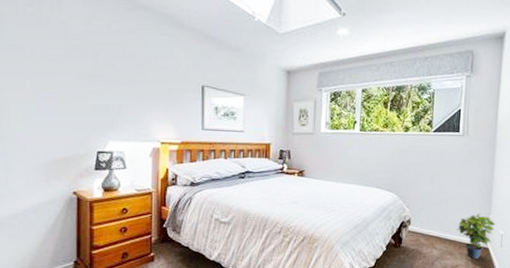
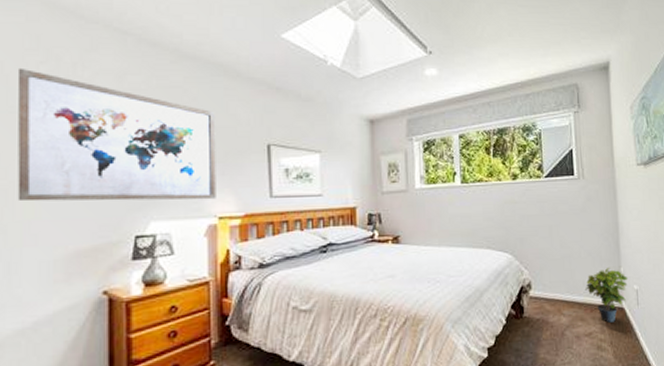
wall art: none [11,8,162,128] -> present [17,67,216,202]

